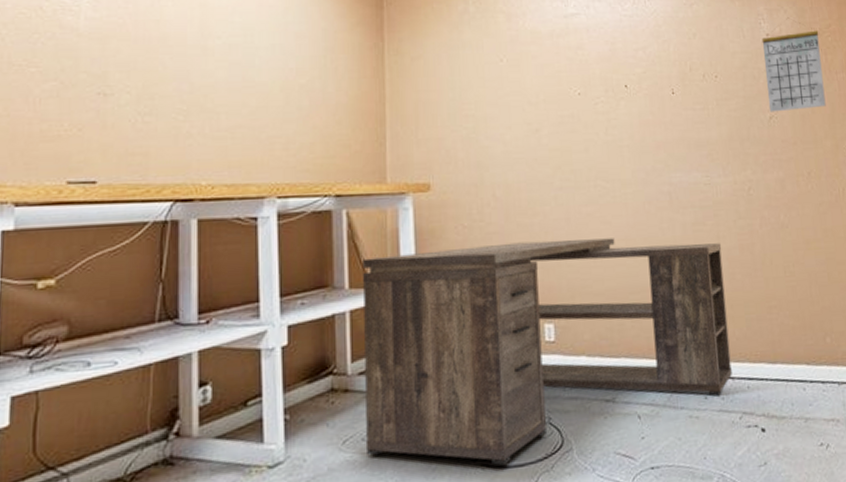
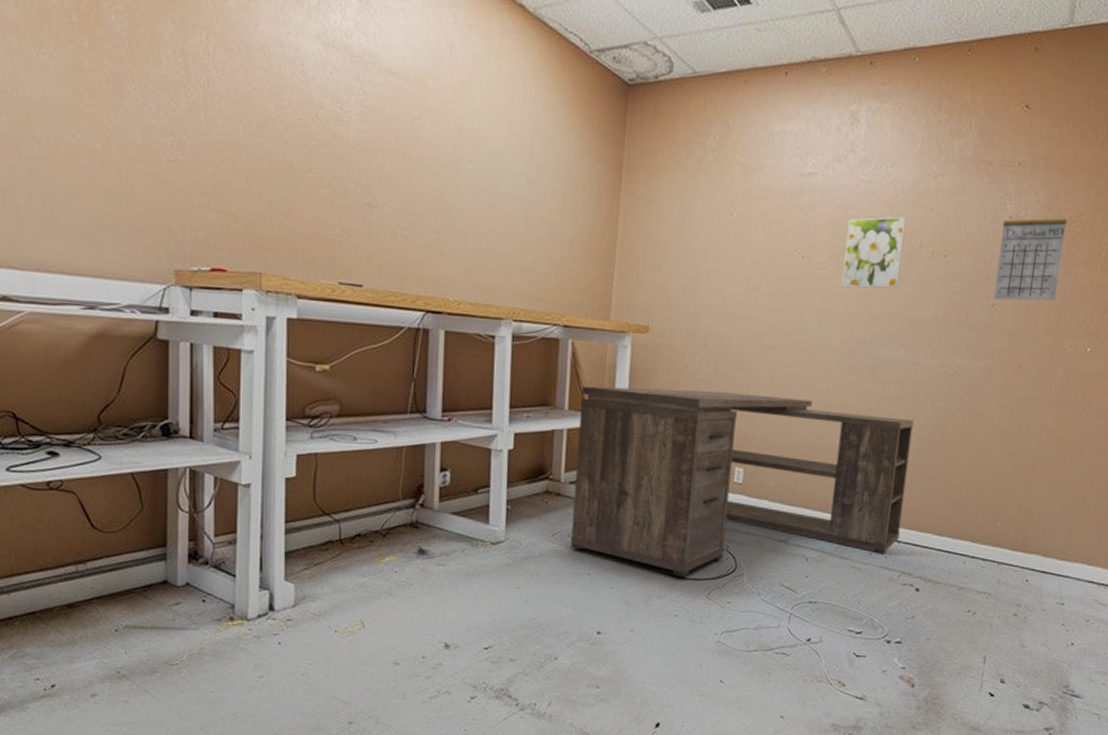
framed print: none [618,45,678,118] -> present [841,217,907,289]

